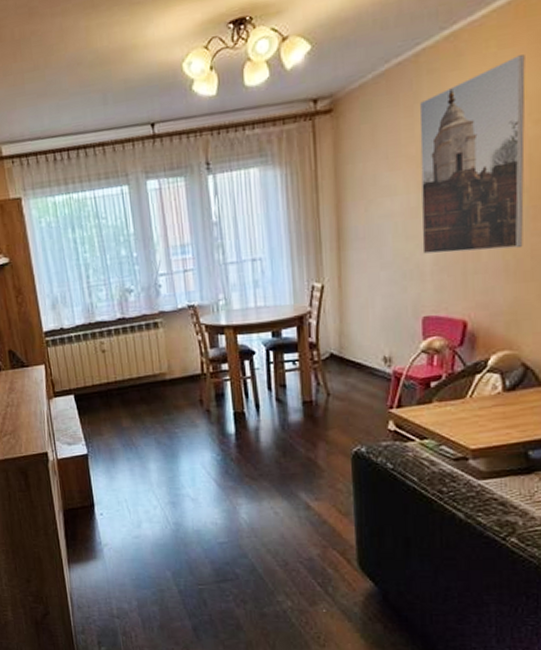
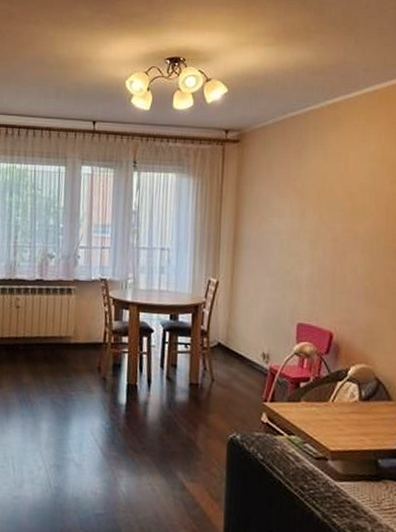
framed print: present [419,54,526,254] -> none [301,130,385,279]

